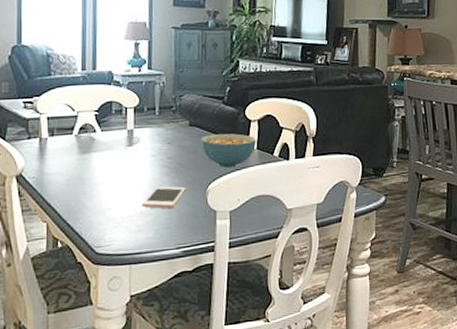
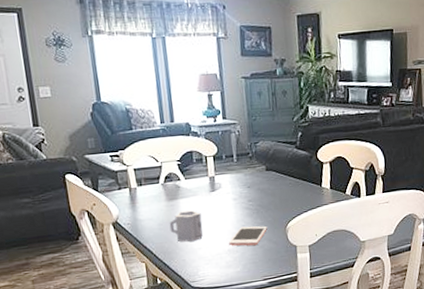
cup: none [78,165,115,202] -> present [169,210,203,243]
cereal bowl: present [201,133,257,169] -> none [278,175,330,208]

